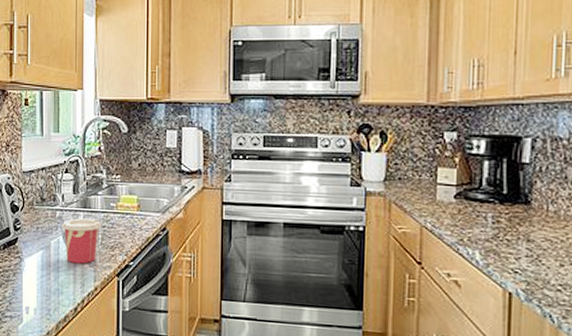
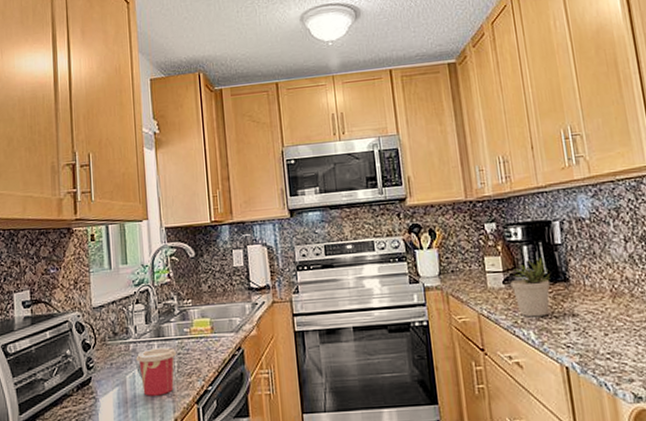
potted plant: none [462,175,511,238] -> present [510,257,551,318]

